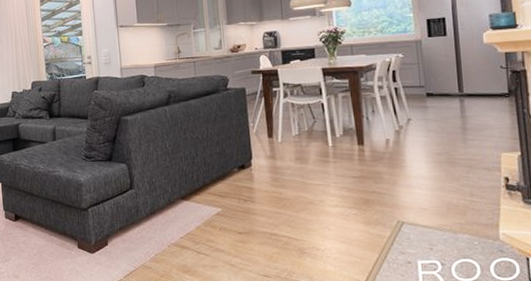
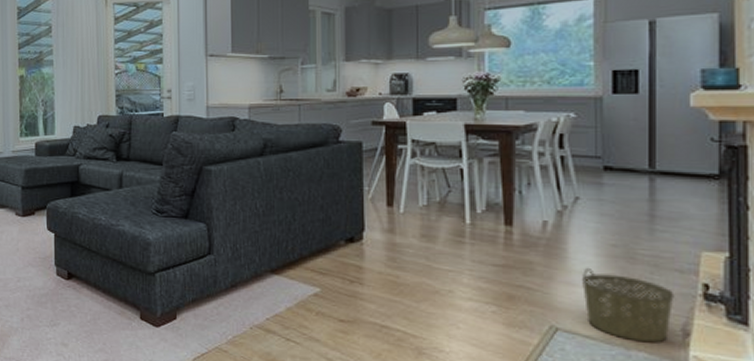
basket: none [418,172,485,227] -> present [582,267,675,343]

